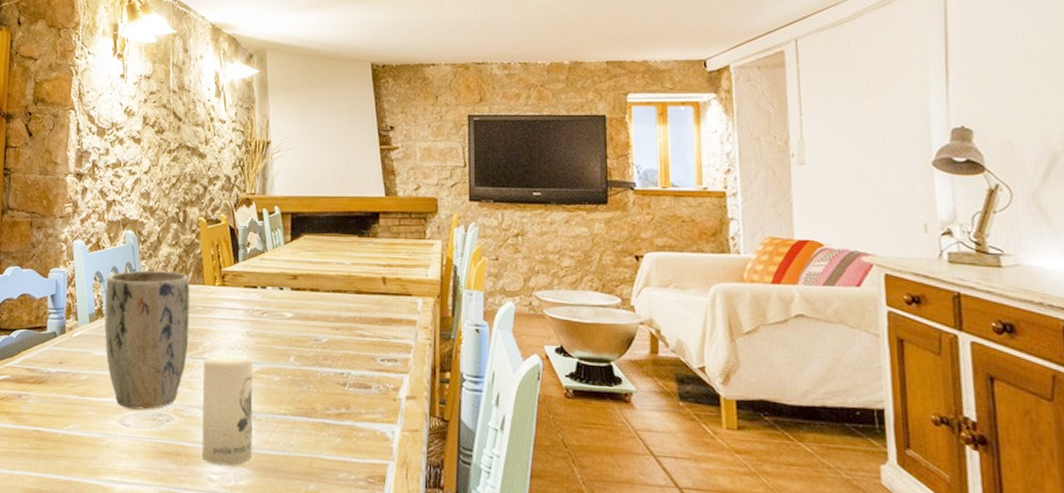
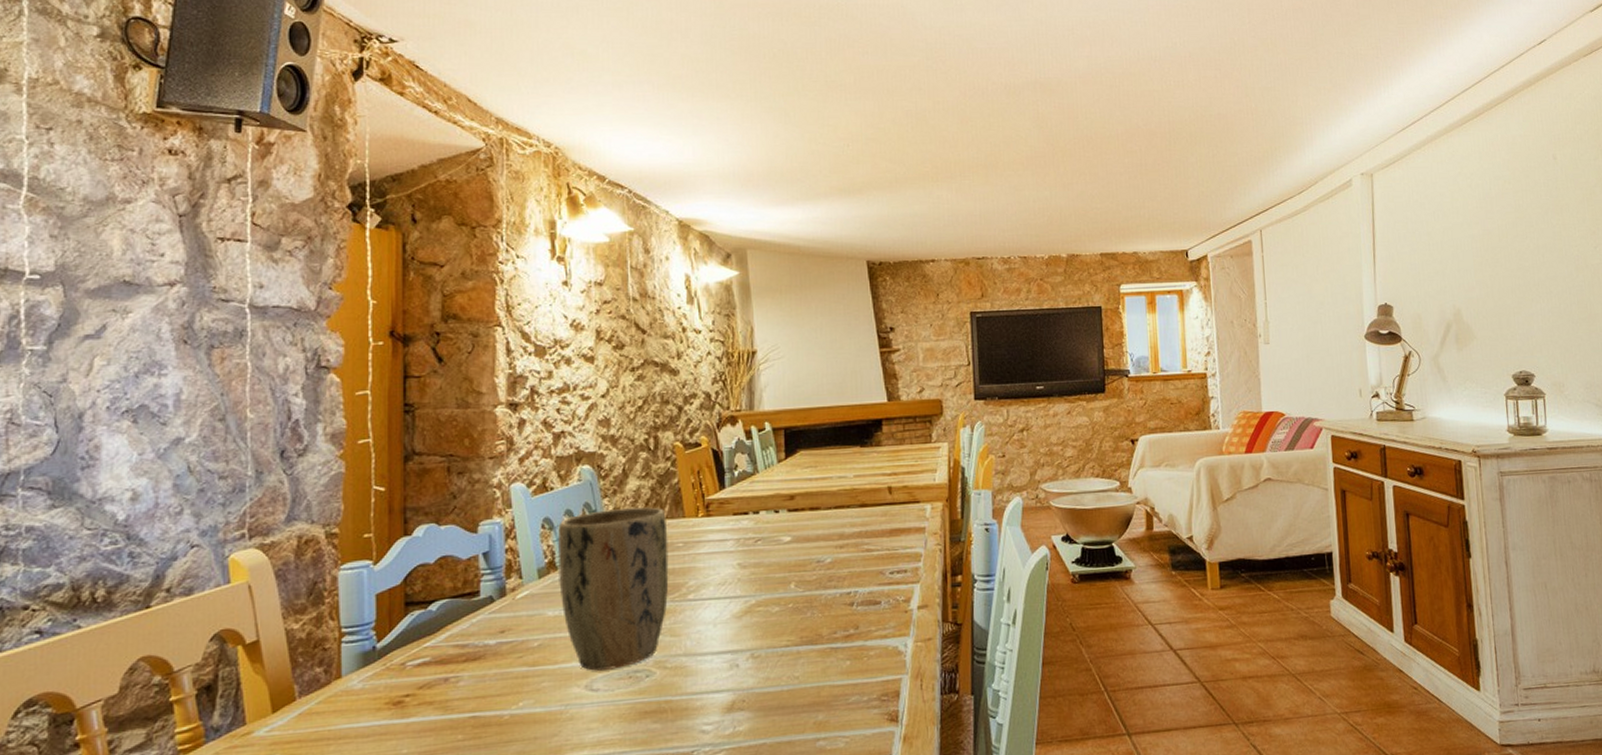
candle: present [201,355,253,466] -> none [687,590,751,714]

